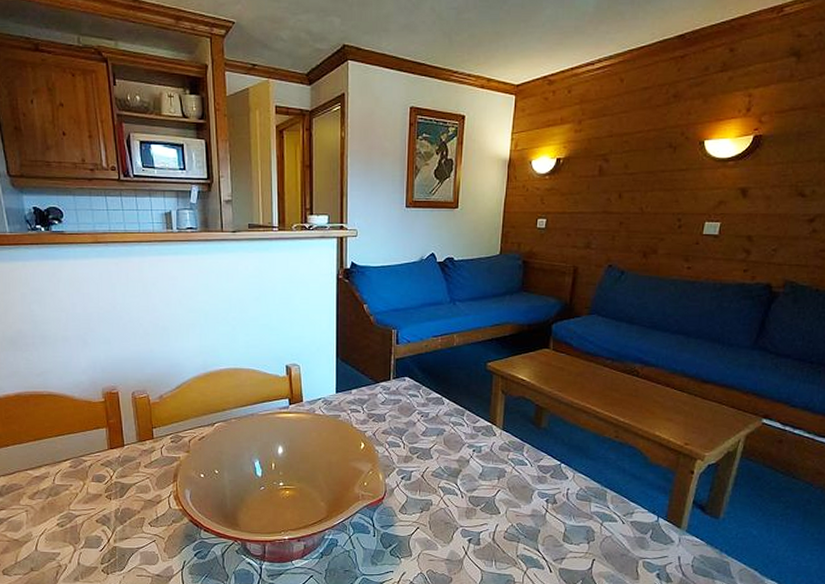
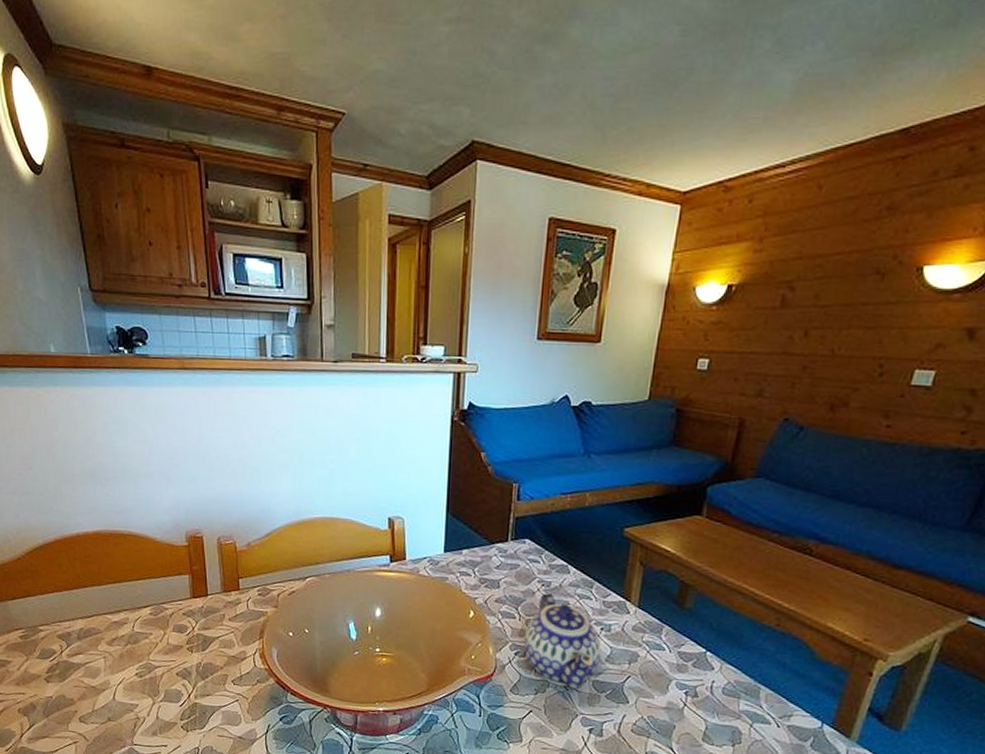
teapot: none [408,422,474,506] -> present [523,592,602,690]

